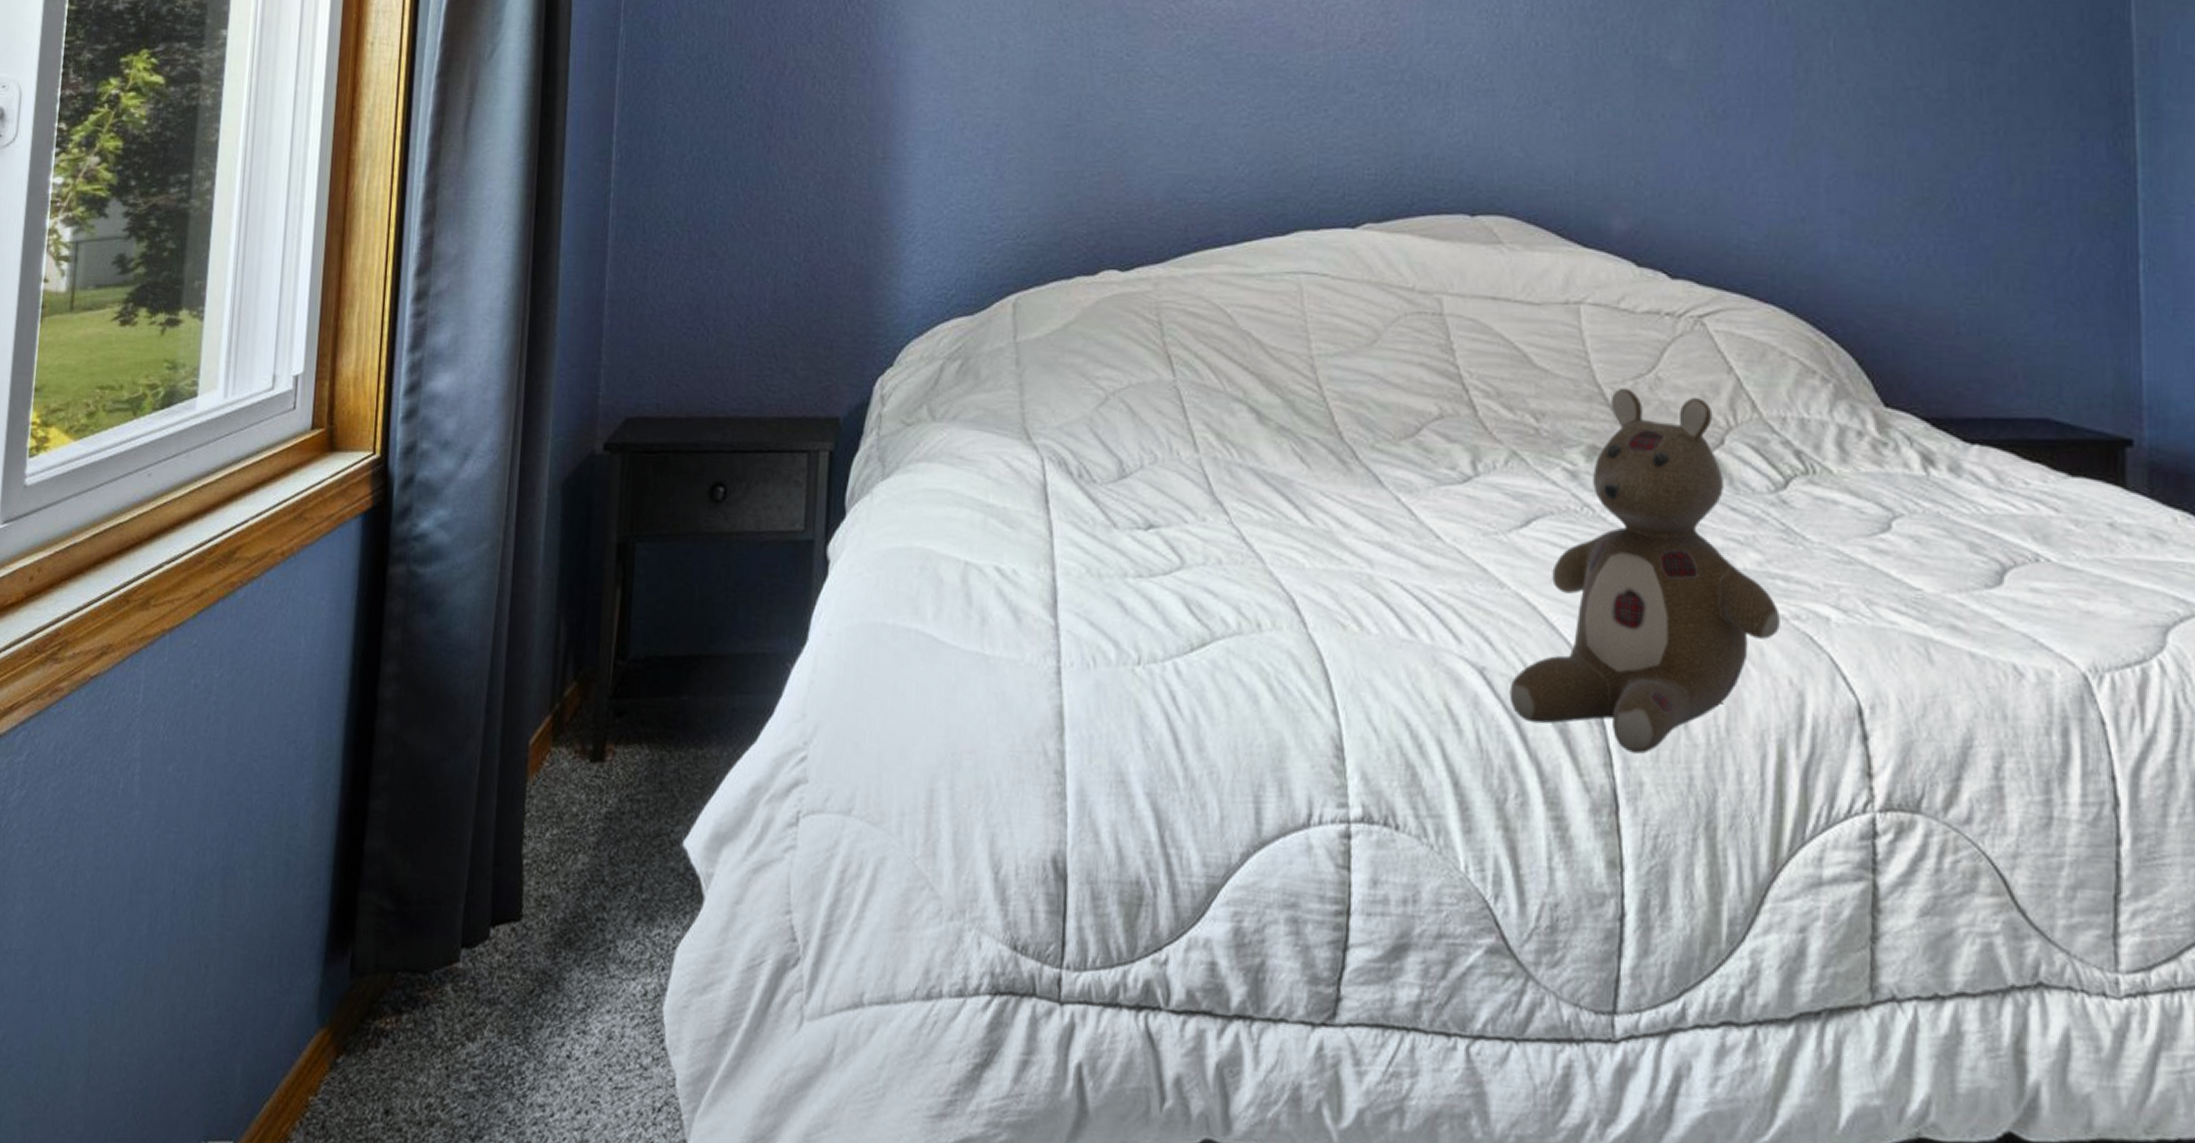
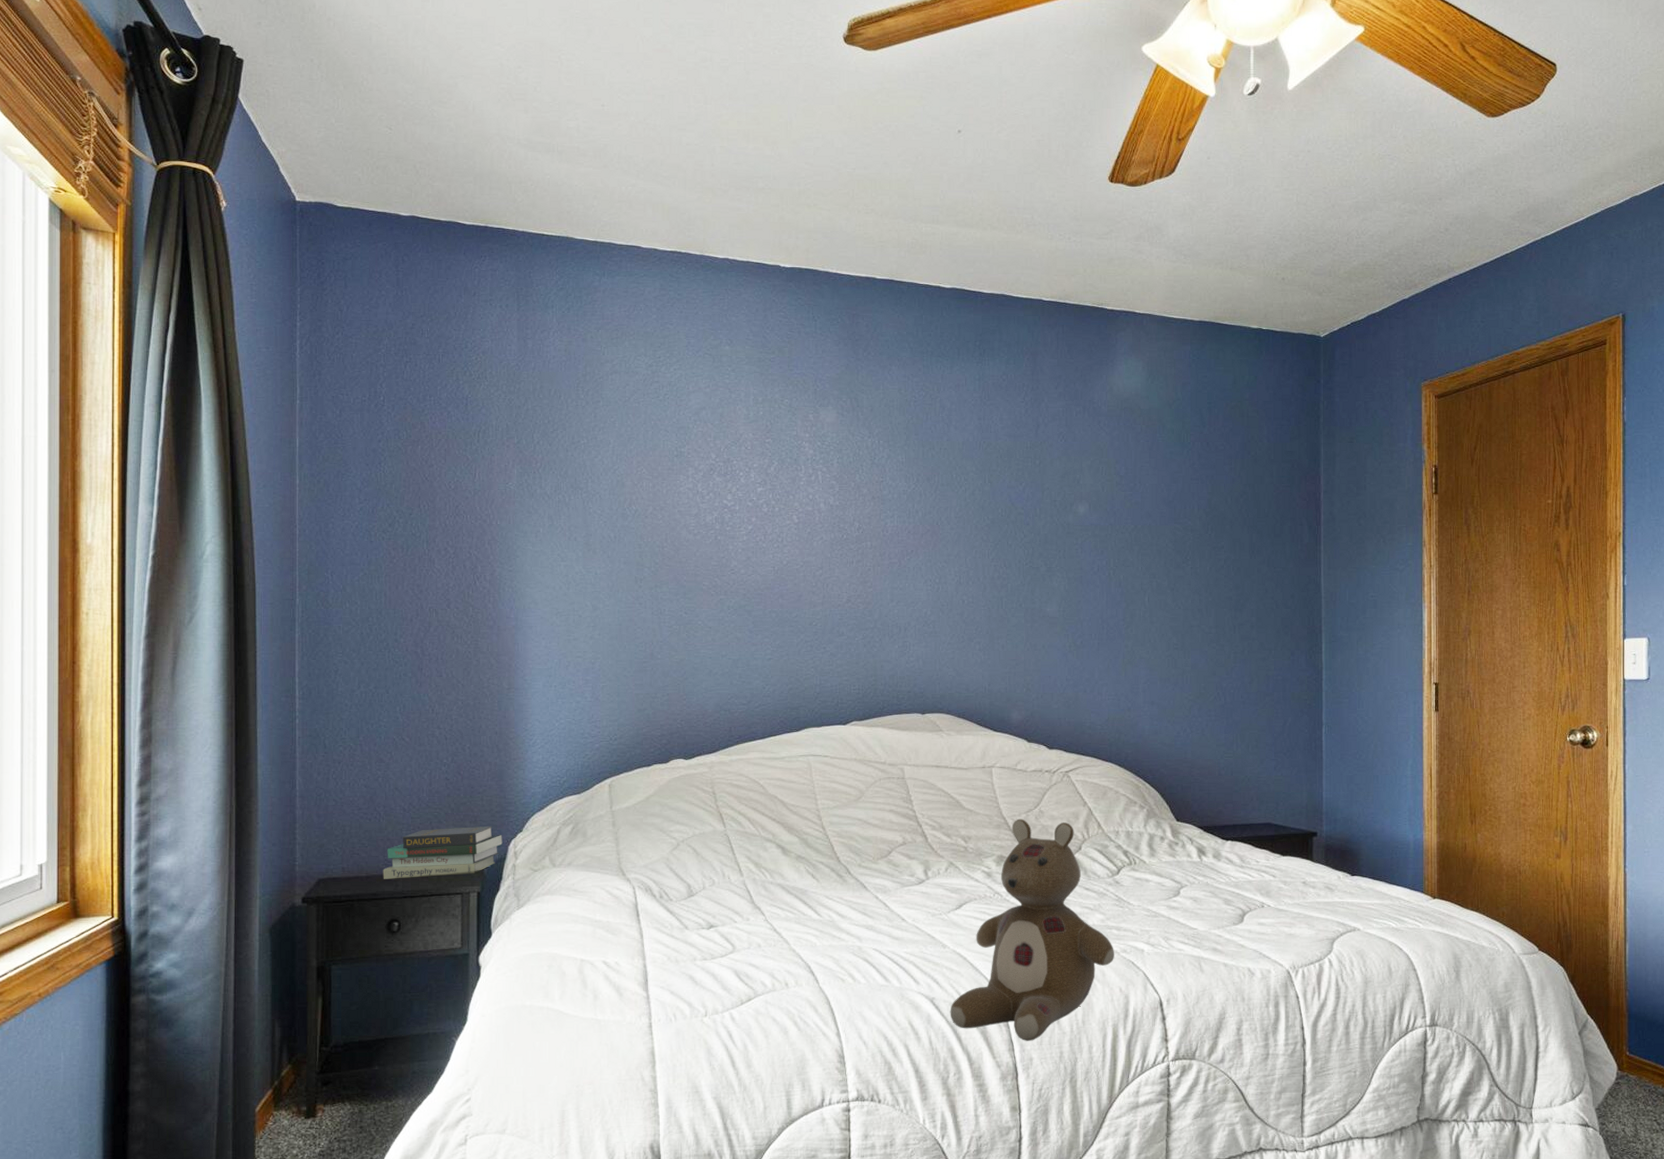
books: none [707,355,866,425] -> present [383,825,503,879]

